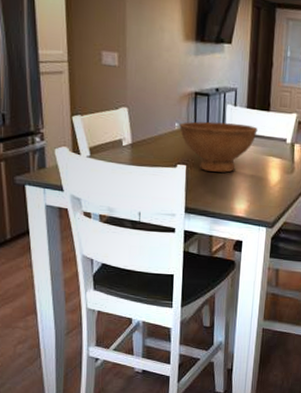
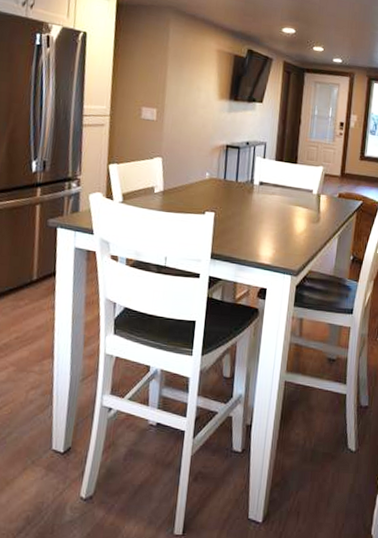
bowl: present [179,121,258,173] -> none [210,172,285,221]

